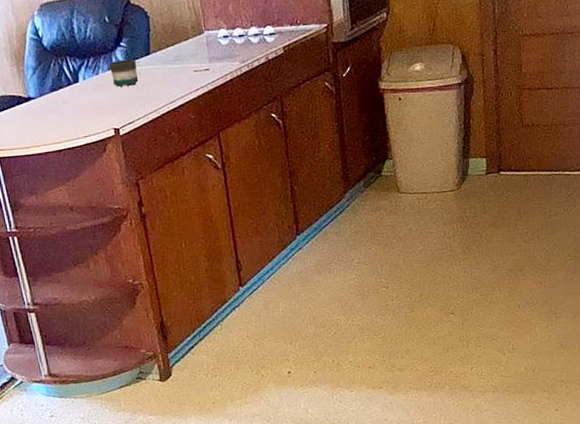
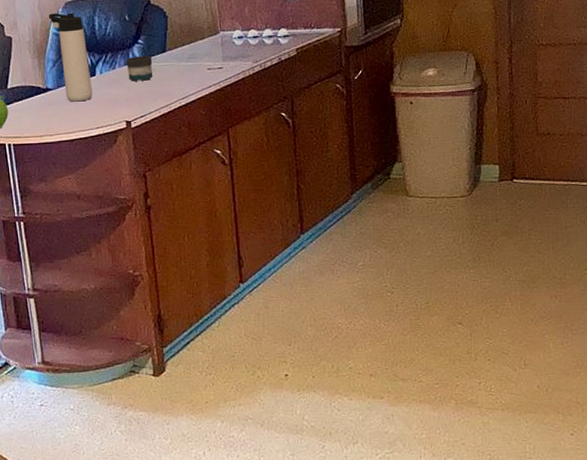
thermos bottle: none [23,15,78,111] -> present [48,12,93,102]

